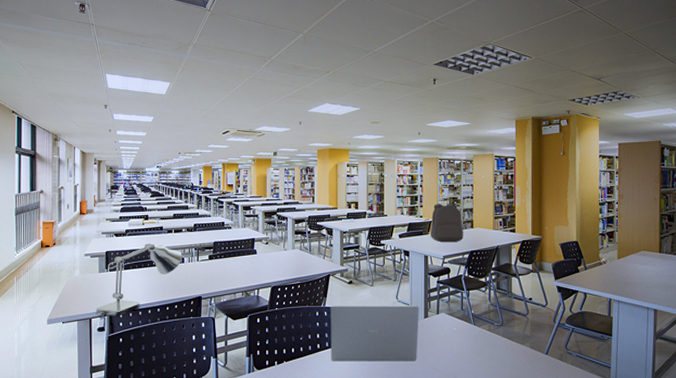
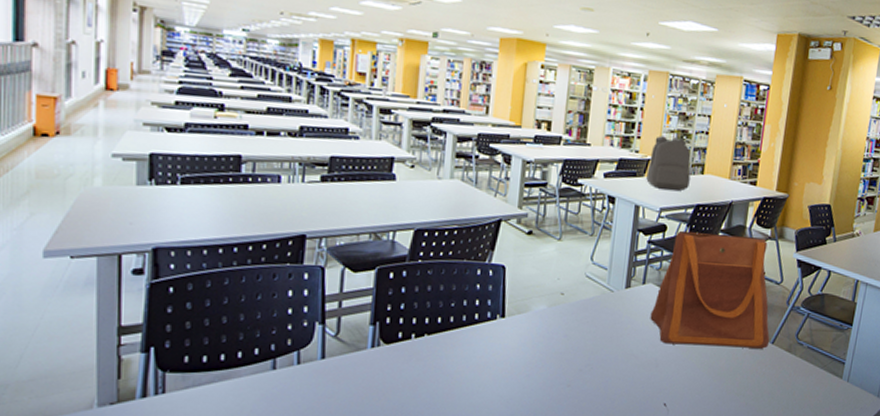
desk lamp: present [96,243,182,316] -> none [129,147,279,255]
laptop: present [330,305,419,362] -> none [492,263,620,344]
shopping bag: none [446,271,544,359] -> present [650,230,770,349]

